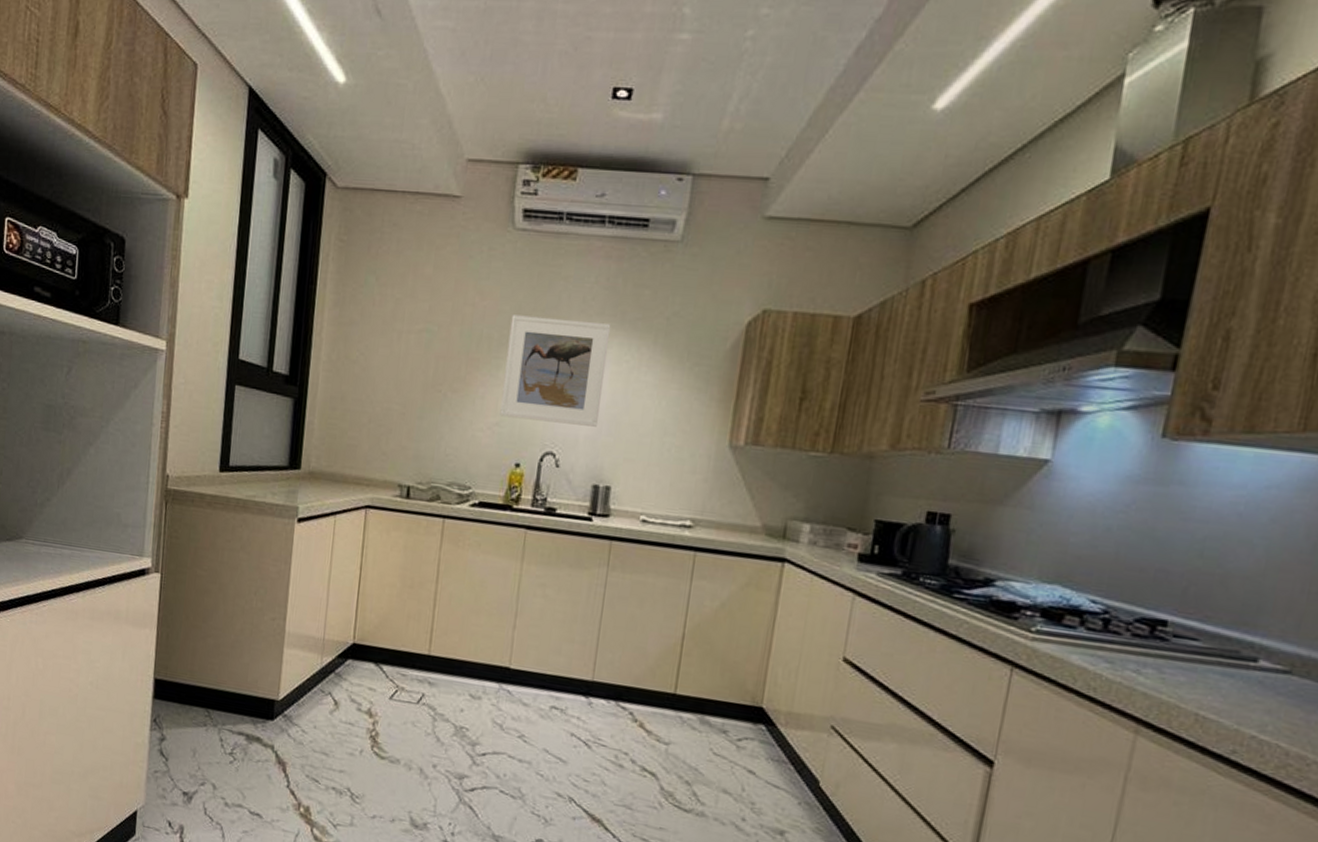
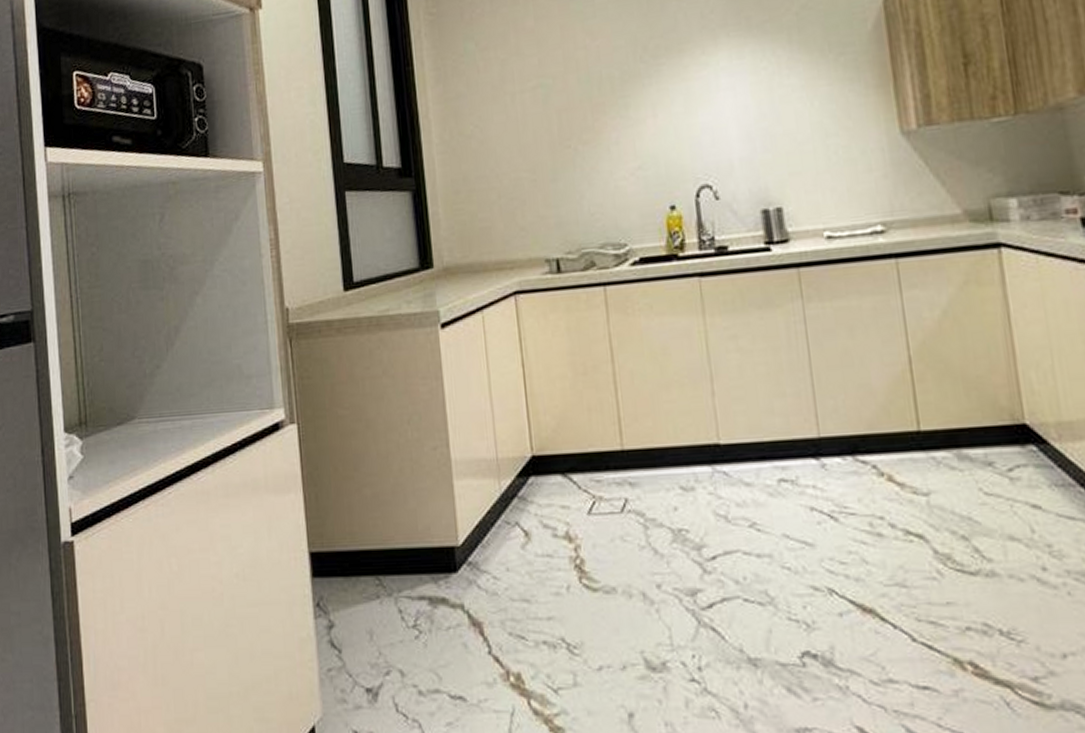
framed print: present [500,314,612,427] -> none [628,34,750,159]

